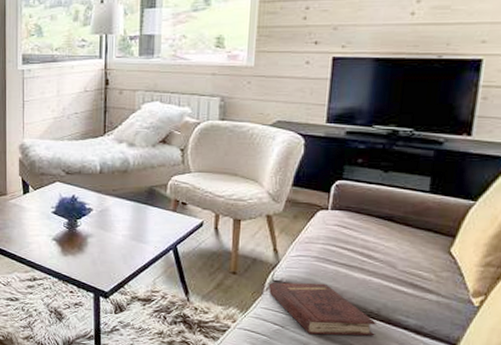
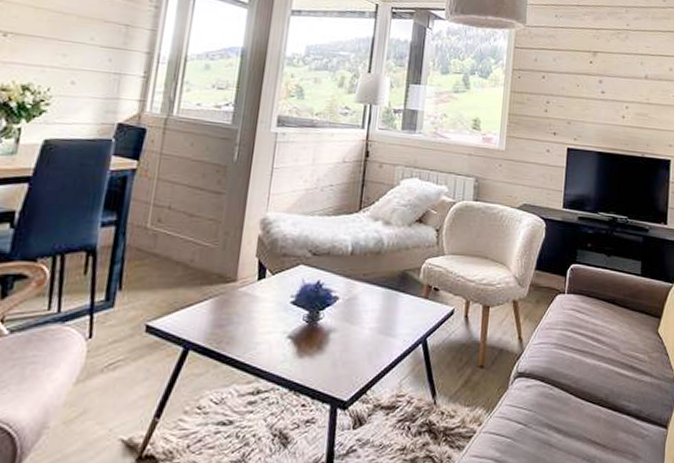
hardback book: present [269,282,376,336] -> none [513,372,605,431]

